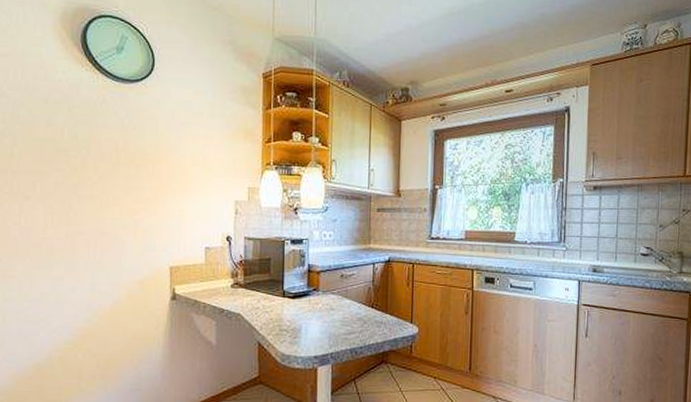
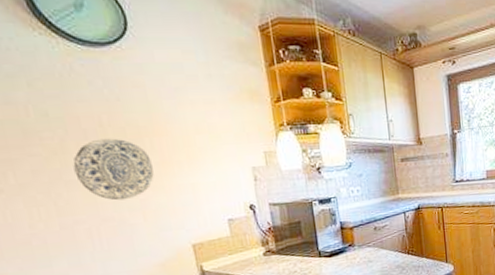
decorative plate: none [87,161,151,218] -> present [73,138,154,201]

